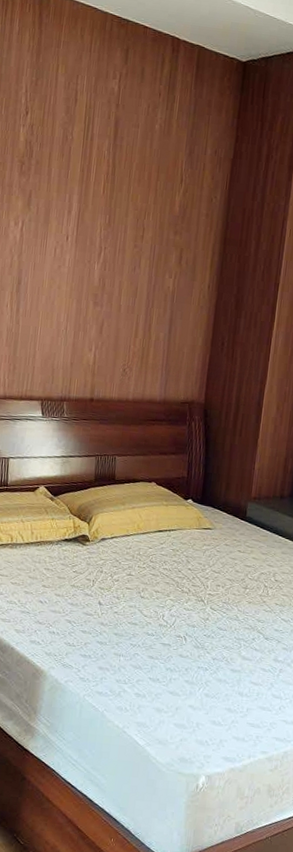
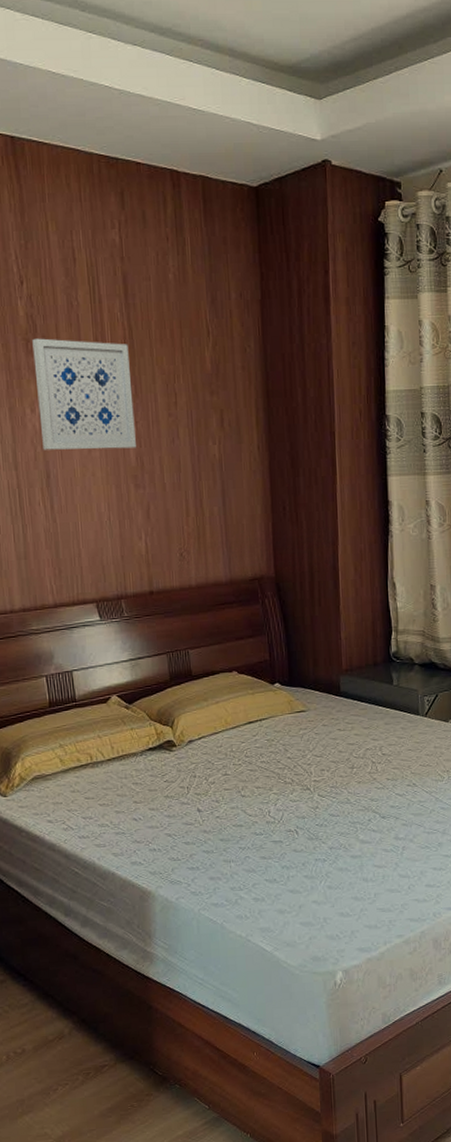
wall art: none [19,162,110,270] -> present [32,338,136,450]

